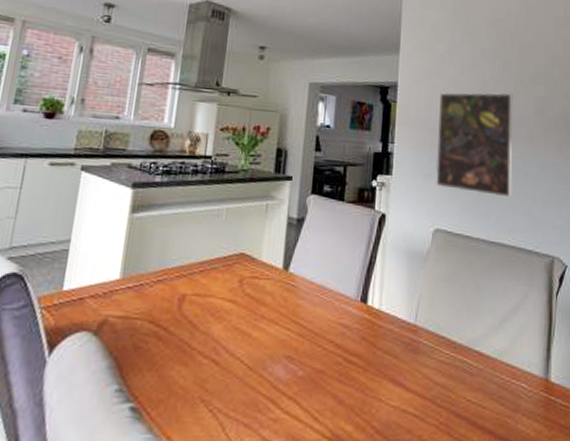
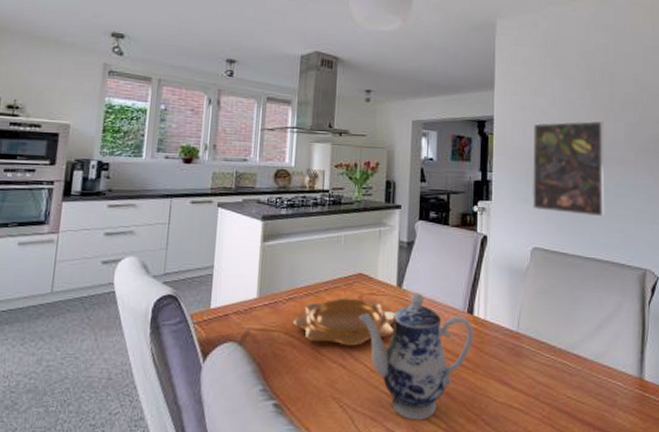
decorative bowl: none [161,281,280,338] -> present [293,297,395,346]
teapot: none [237,277,366,427] -> present [359,293,473,420]

